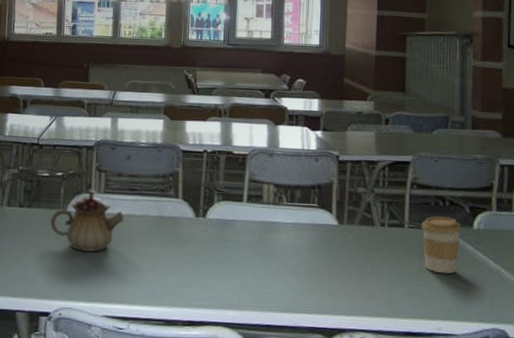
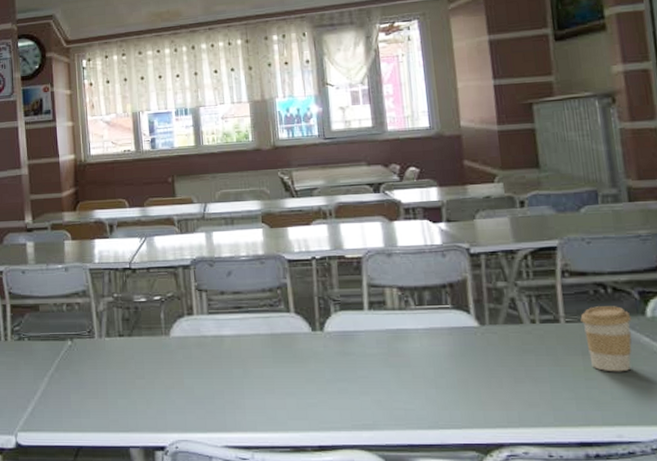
teapot: present [50,189,124,252] -> none [154,311,233,378]

